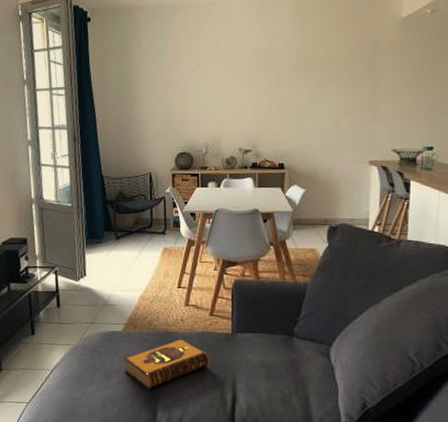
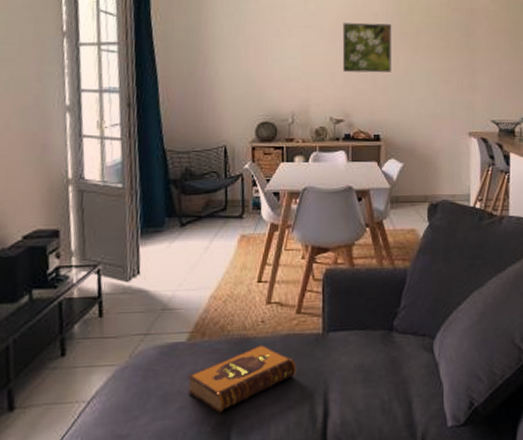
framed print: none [250,60,297,107] -> present [342,22,392,73]

